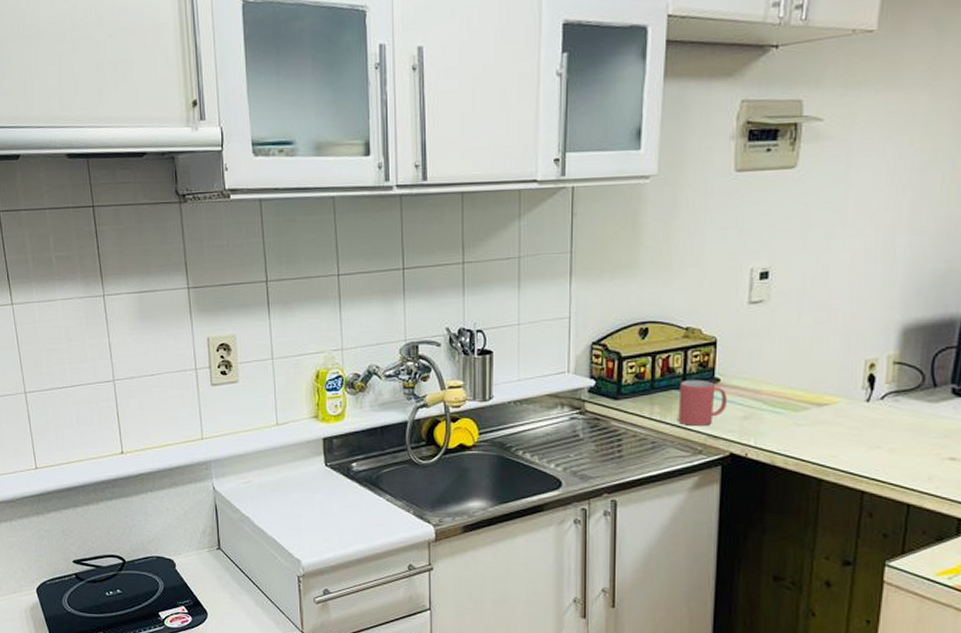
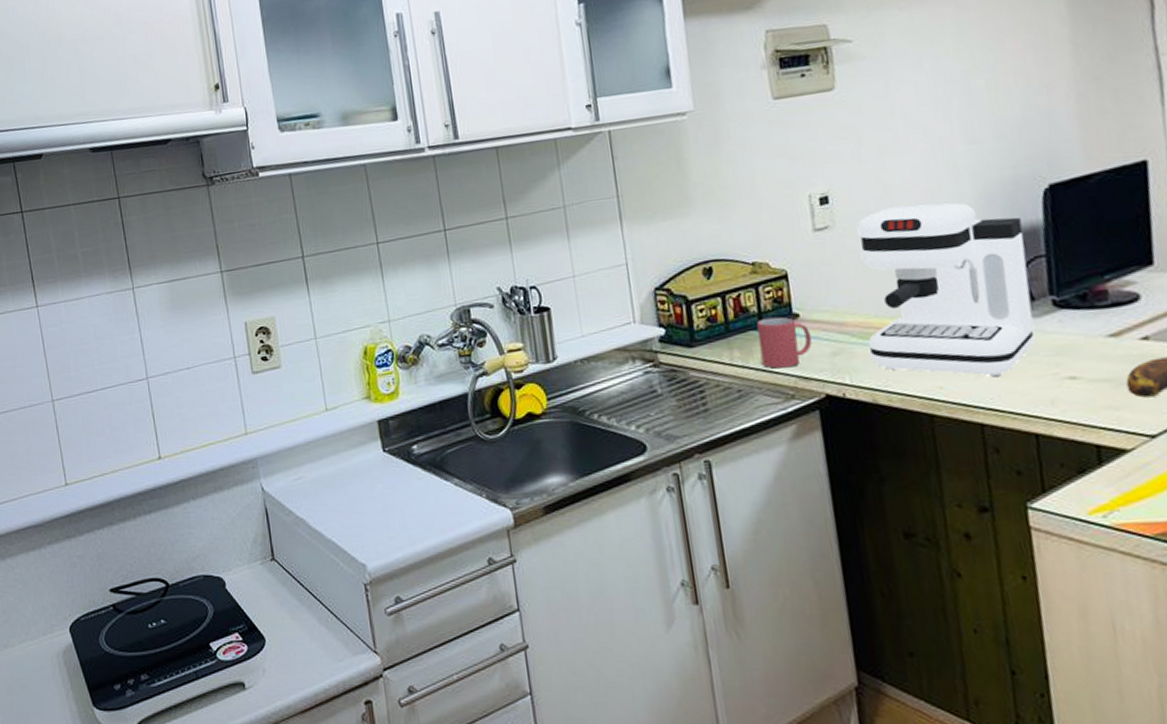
coffee maker: none [777,287,942,452] -> present [857,203,1036,377]

